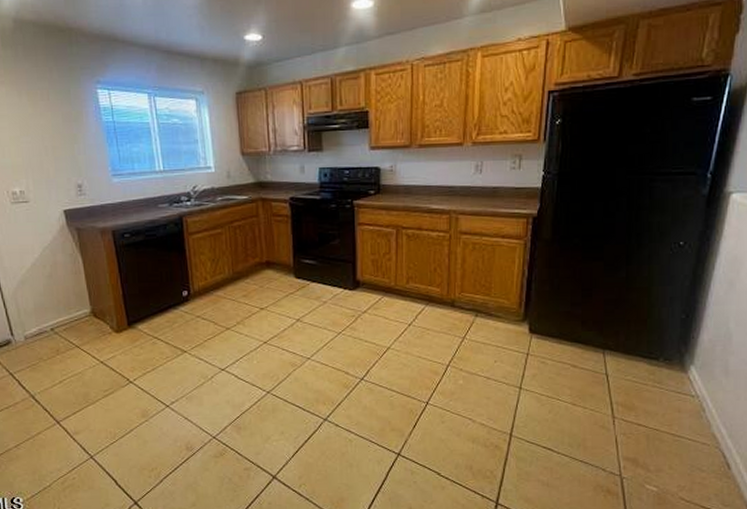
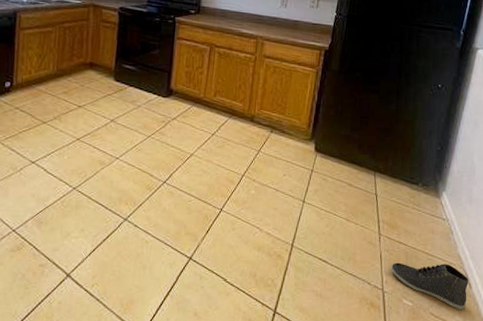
sneaker: none [629,444,727,492] -> present [391,262,469,309]

